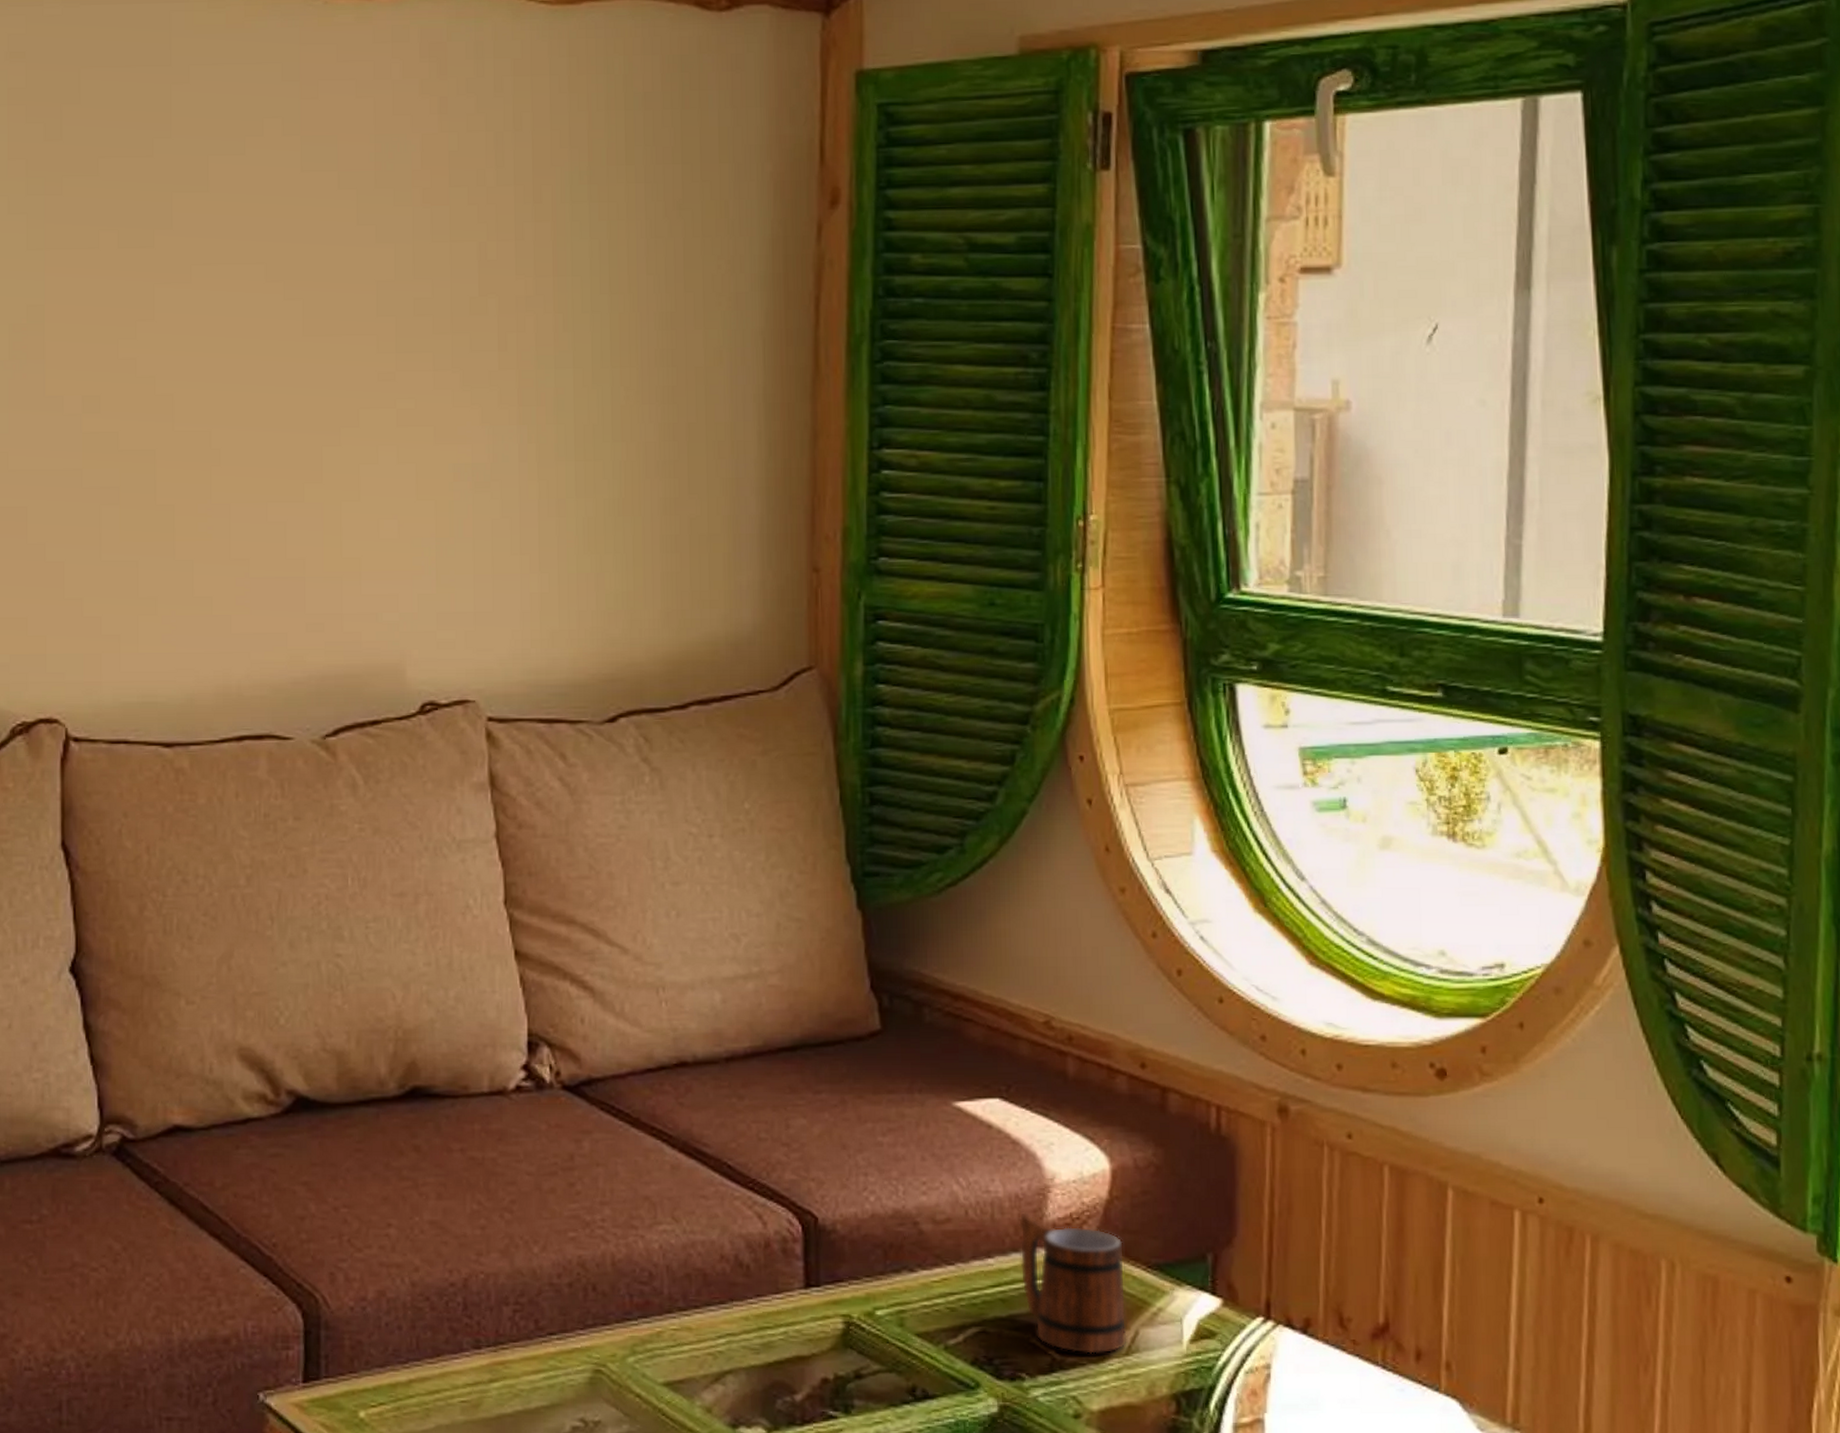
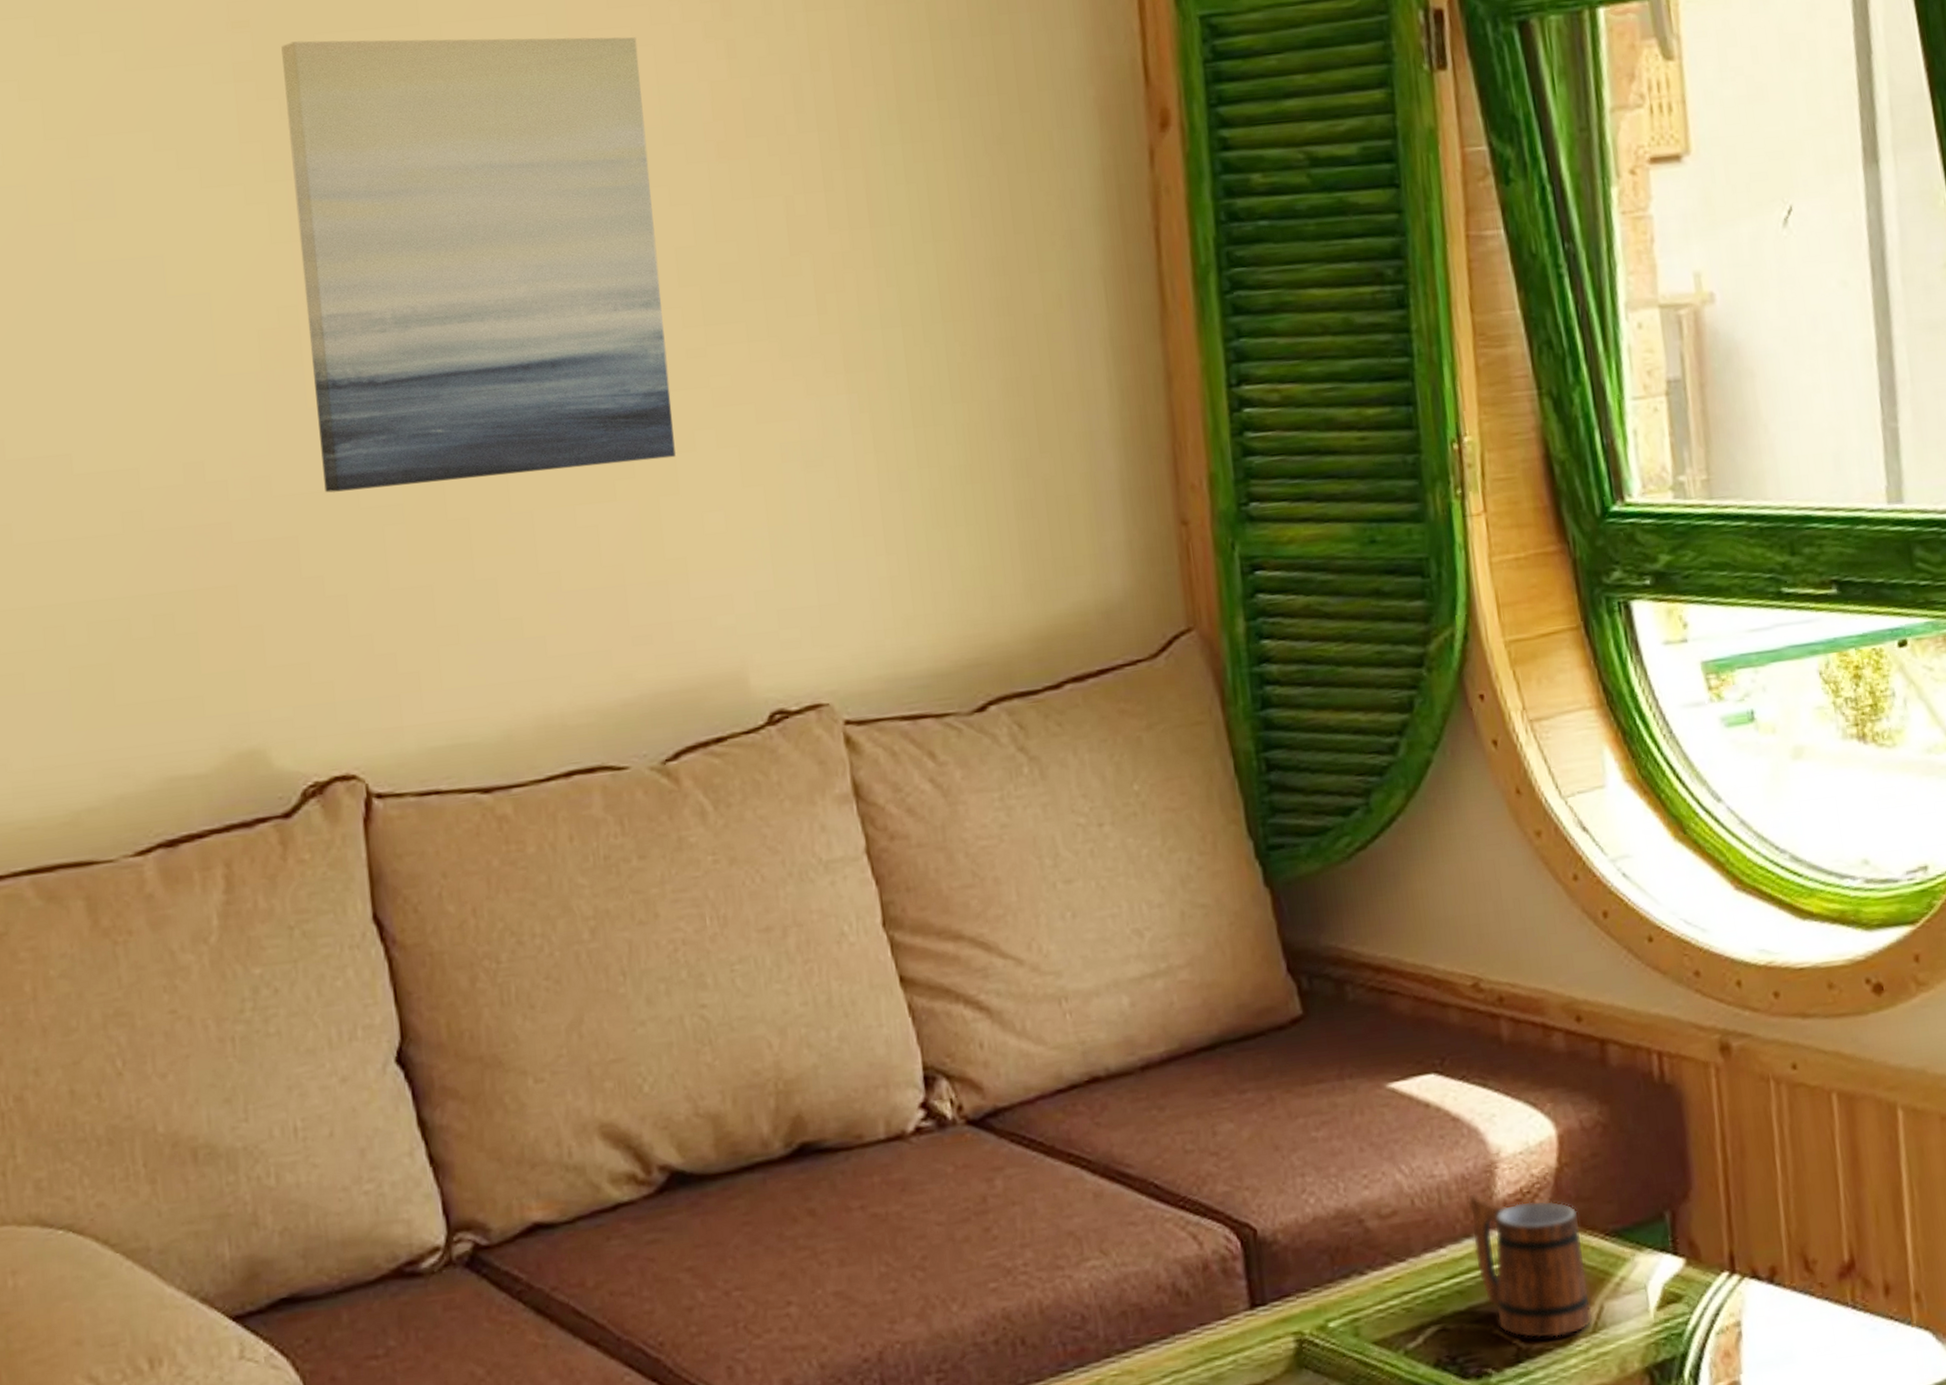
wall art: none [51,73,360,472] -> present [281,37,676,493]

